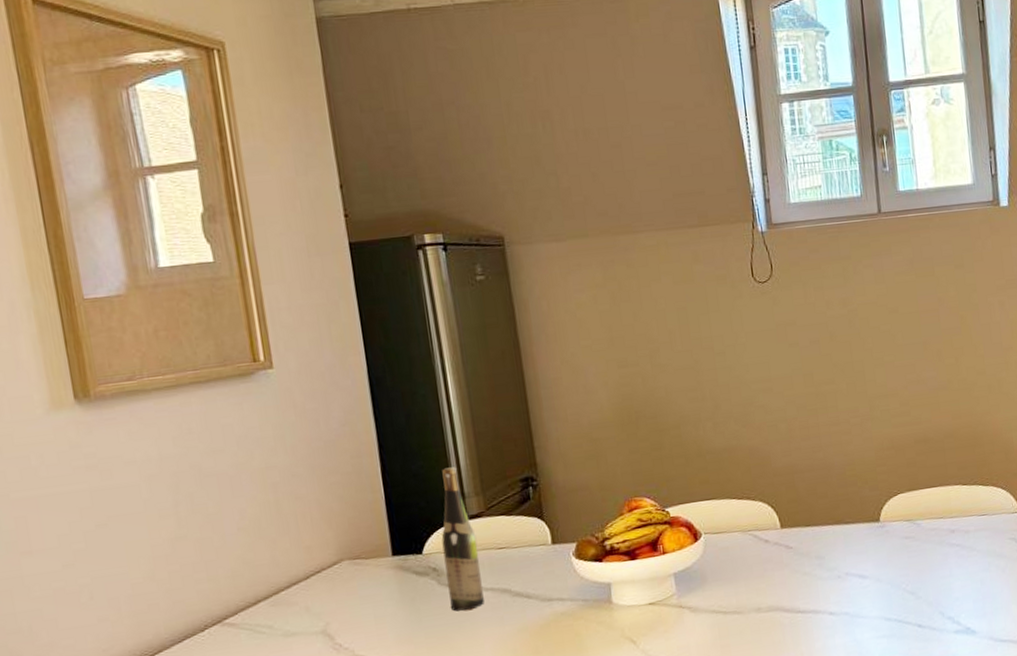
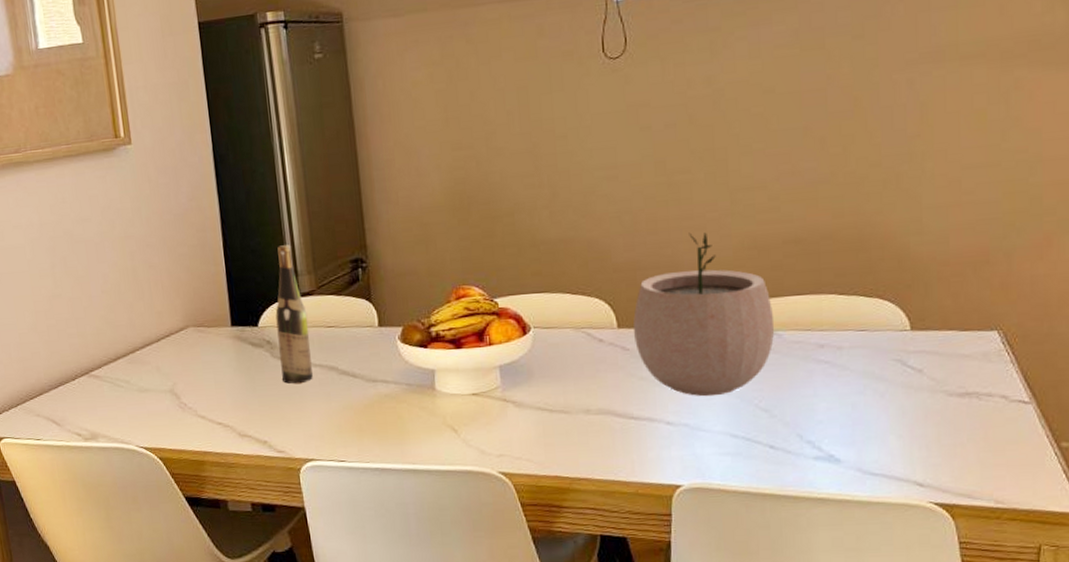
plant pot: none [794,436,914,586] -> present [633,232,775,397]

